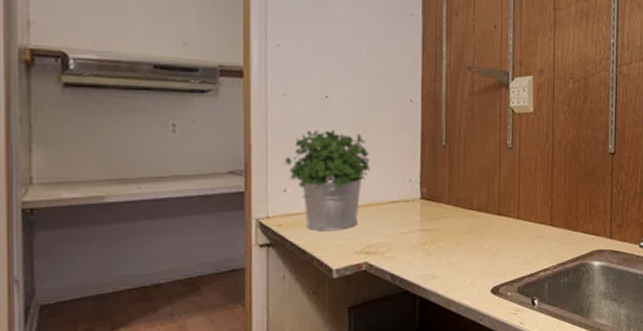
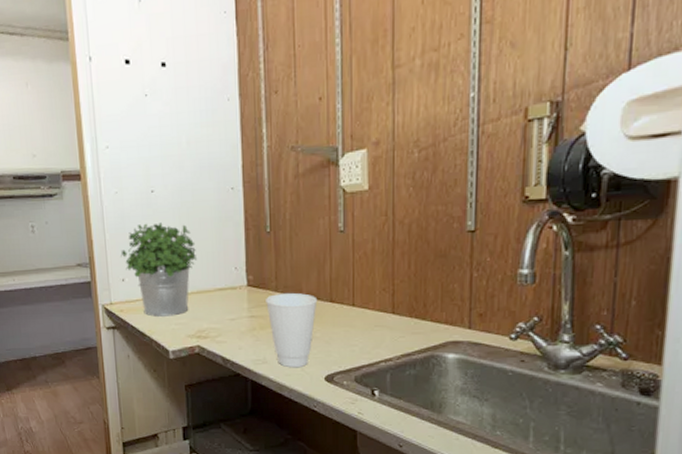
cup: none [438,206,487,282] -> present [266,293,318,368]

